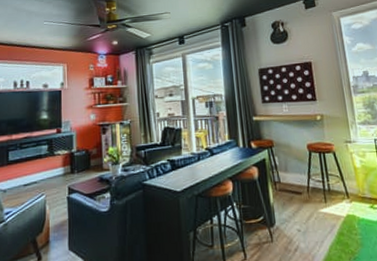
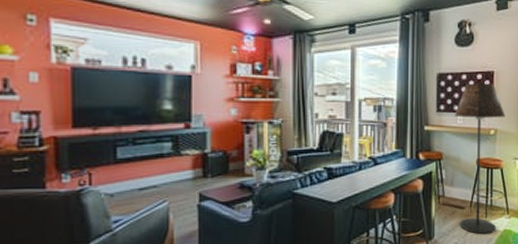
floor lamp: none [279,73,338,221] -> present [455,83,505,235]

